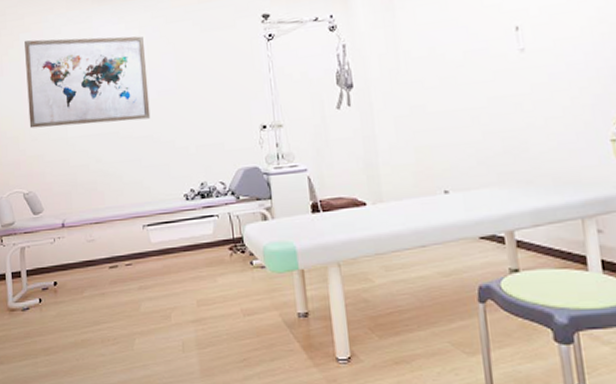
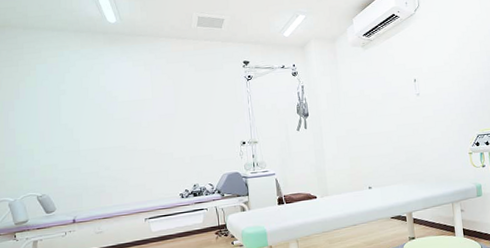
wall art: present [24,36,151,129] -> none [41,70,153,143]

